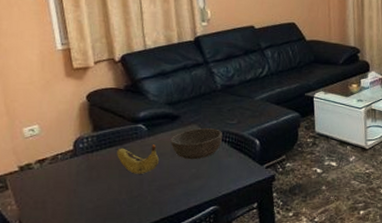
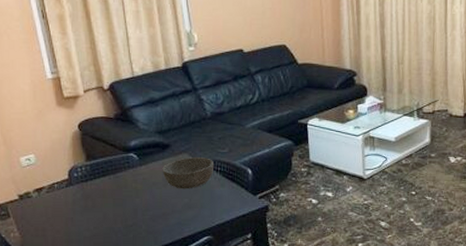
banana: present [117,144,160,174] -> none [110,174,152,203]

